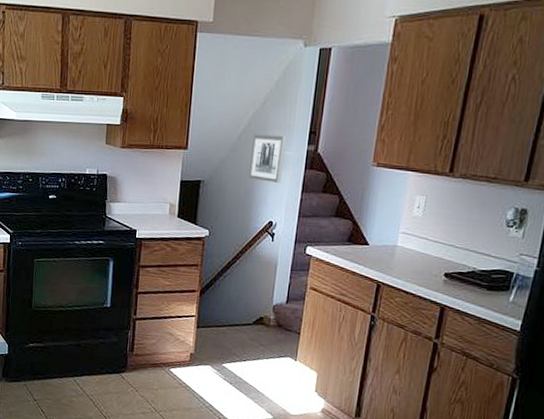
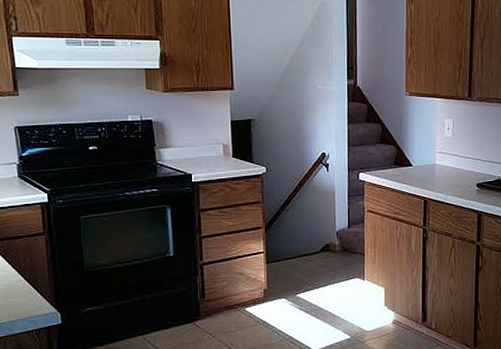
wall art: present [249,134,287,183] -> none [296,72,328,116]

